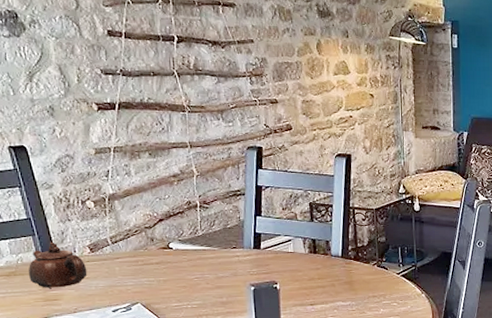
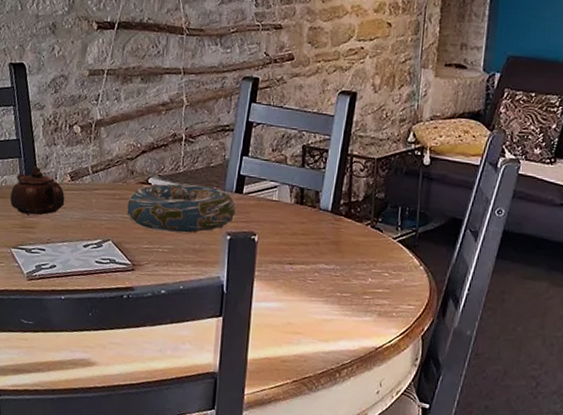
decorative bowl: none [150,245,256,290] -> present [126,183,236,234]

